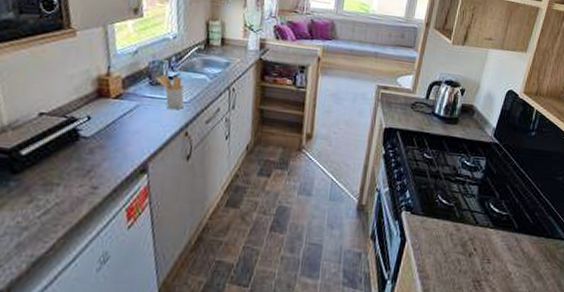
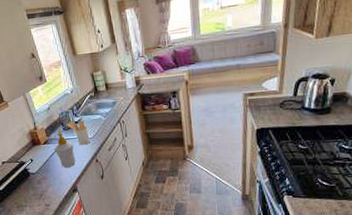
soap bottle: none [127,83,159,138] -> present [53,129,76,168]

